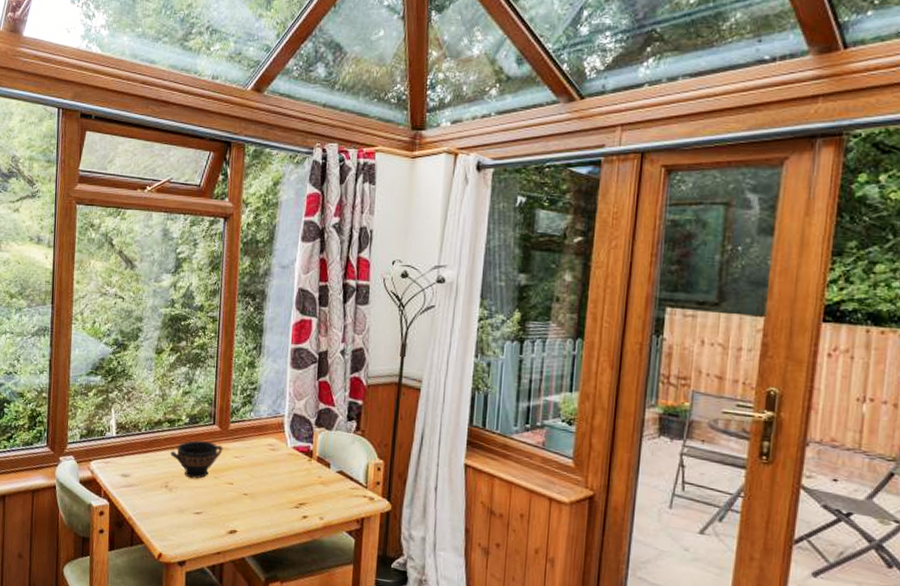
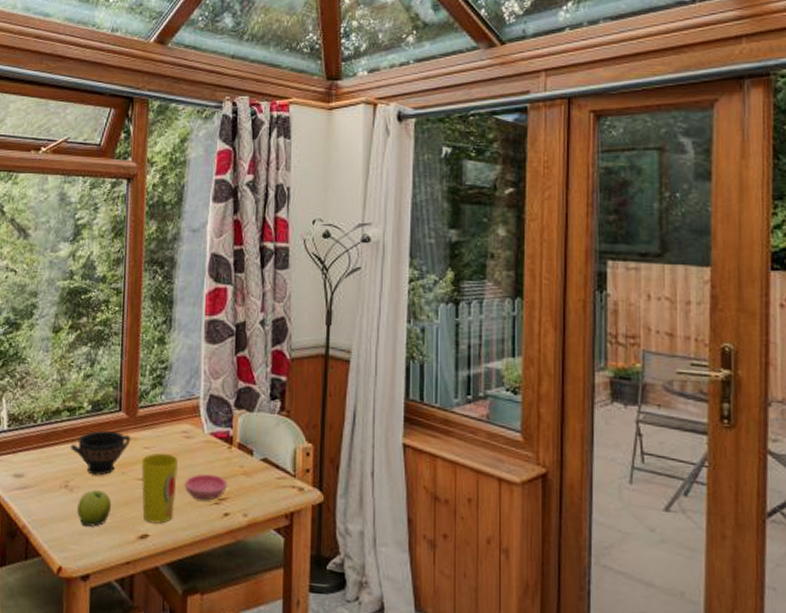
fruit: none [175,490,206,522] -> present [77,490,112,527]
cup: none [231,462,265,522] -> present [141,453,179,524]
saucer: none [268,481,307,505] -> present [184,473,228,501]

